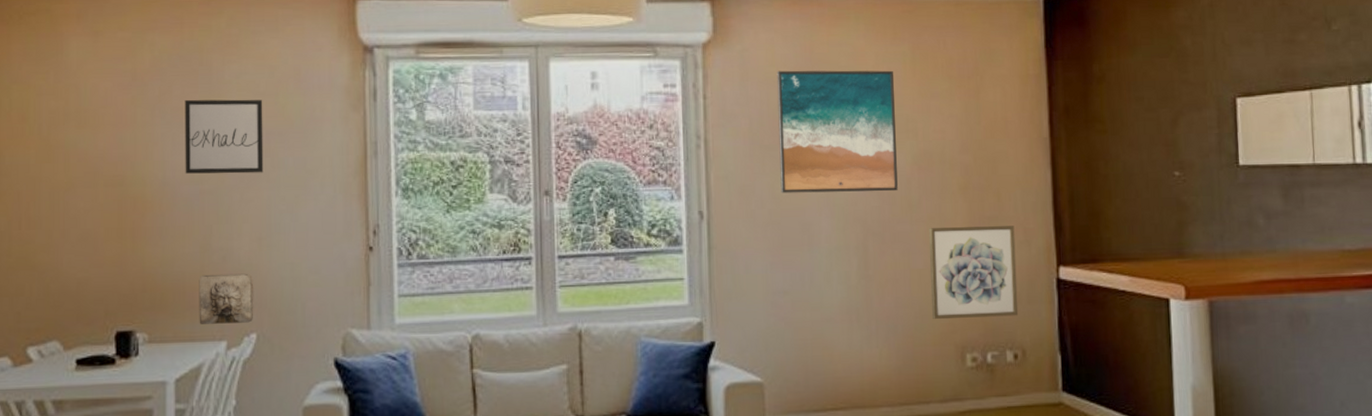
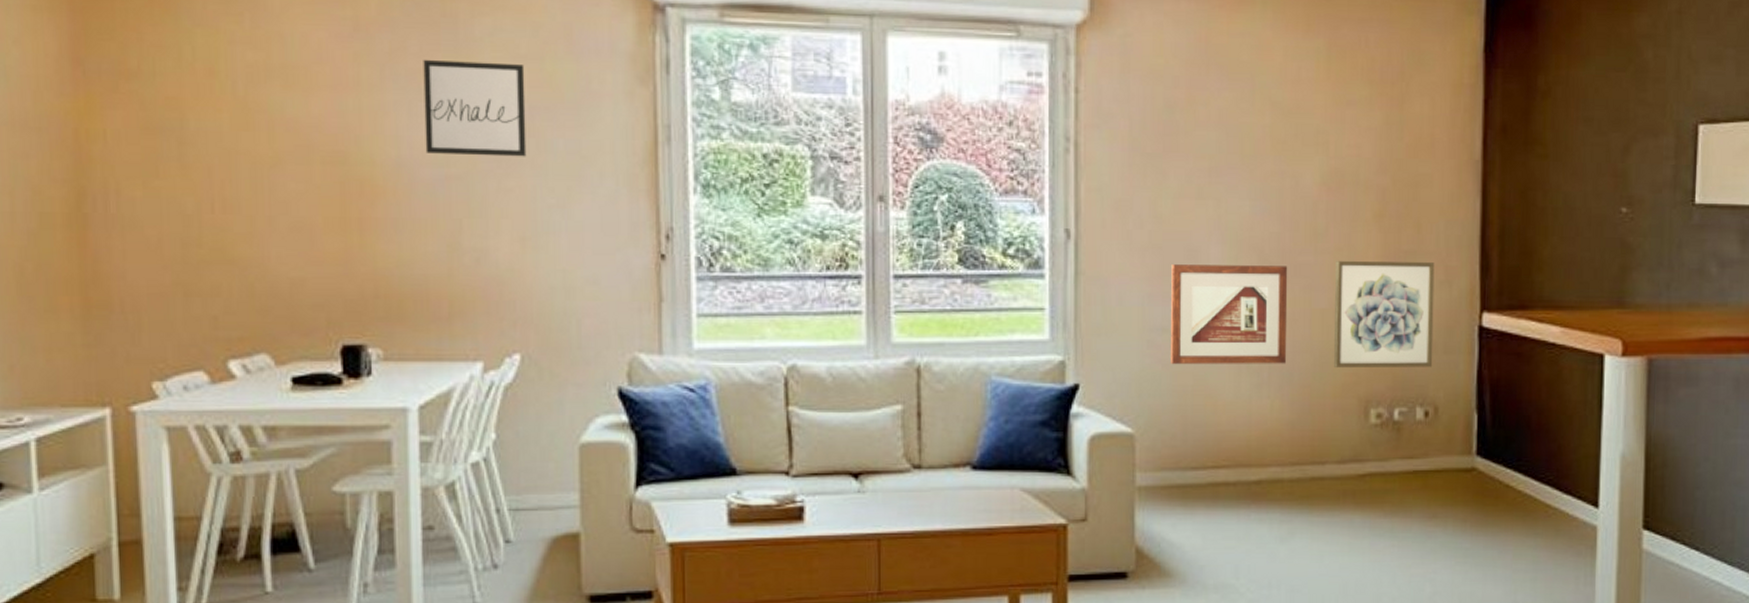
wall relief: present [199,273,254,324] -> none [446,280,517,341]
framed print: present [777,70,898,193] -> none [1164,63,1305,216]
picture frame: none [789,234,891,322] -> present [1171,264,1288,365]

